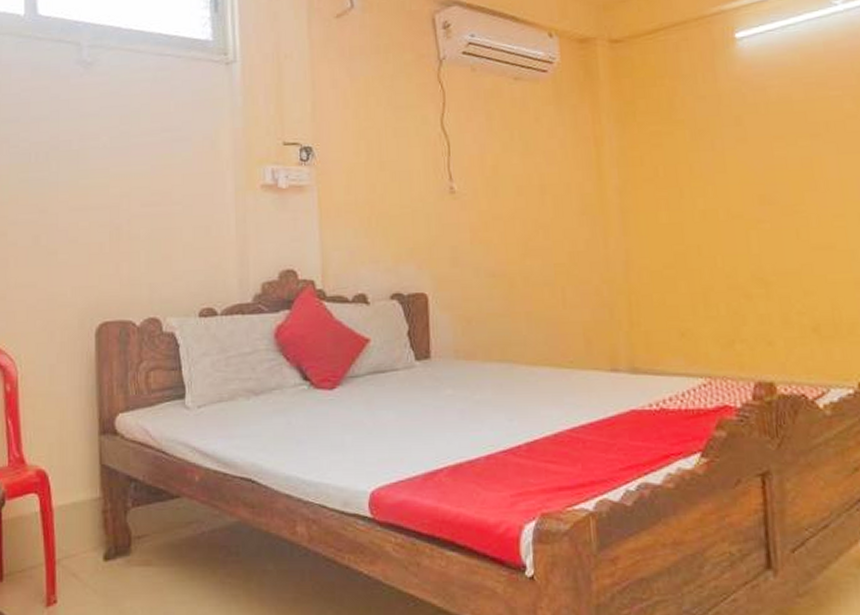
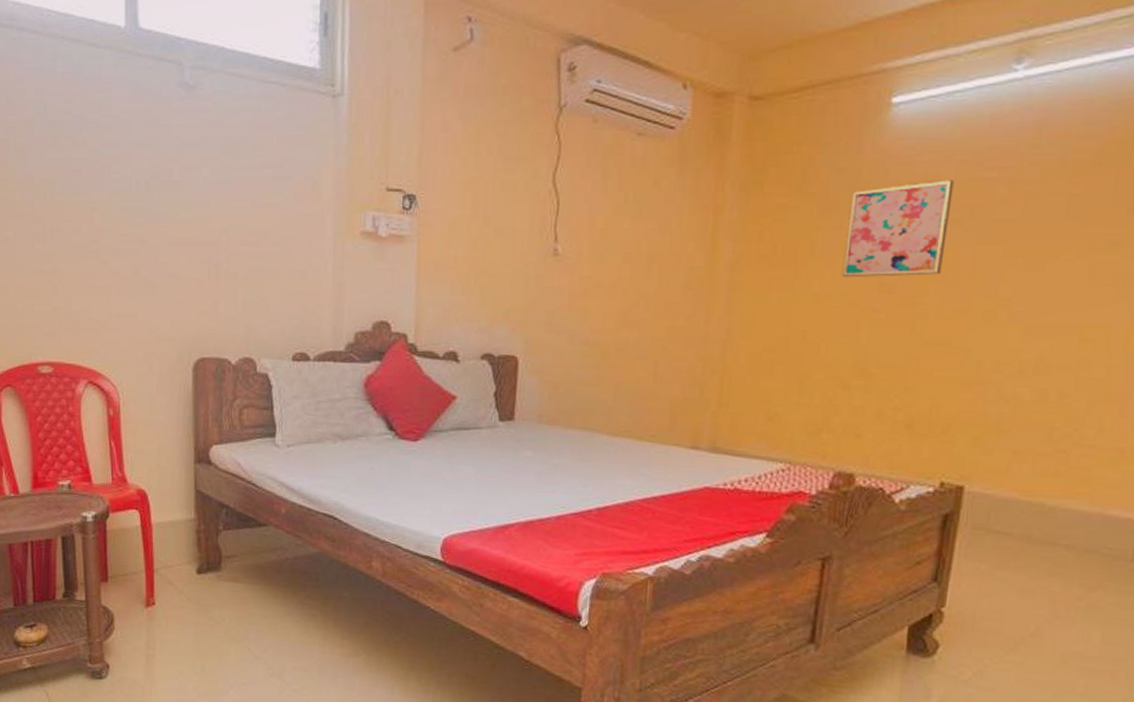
wall art: none [717,99,812,194] -> present [841,180,954,278]

